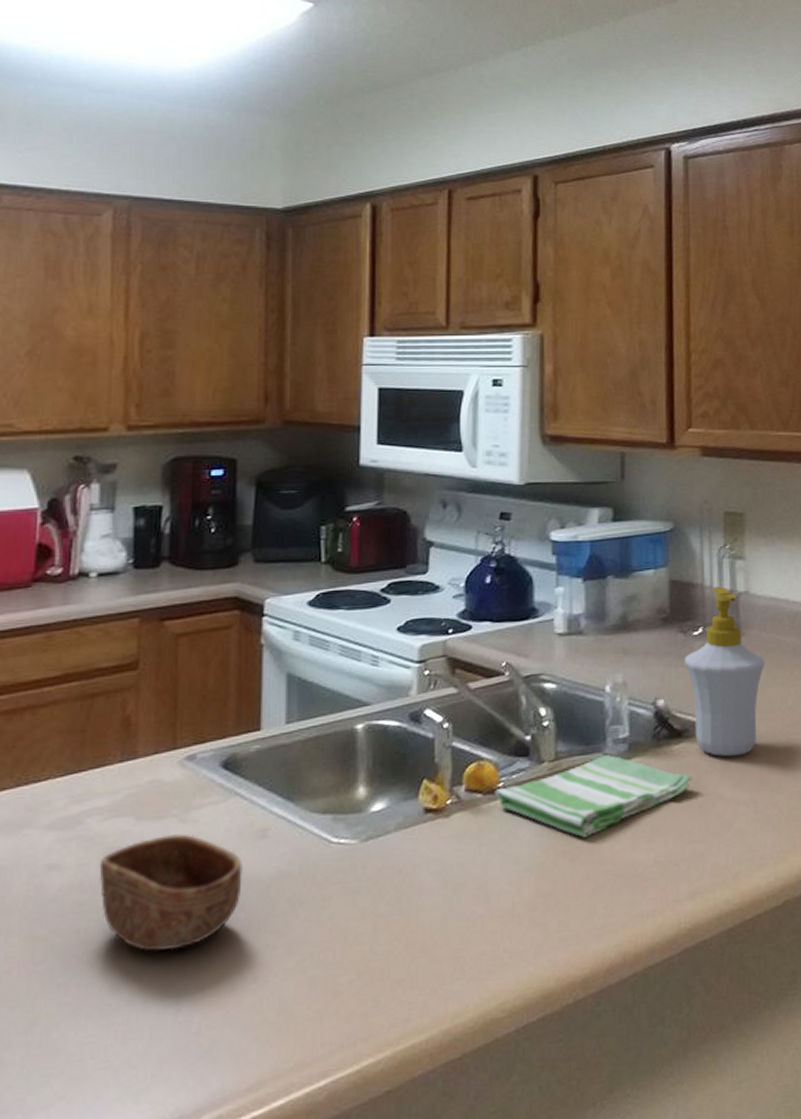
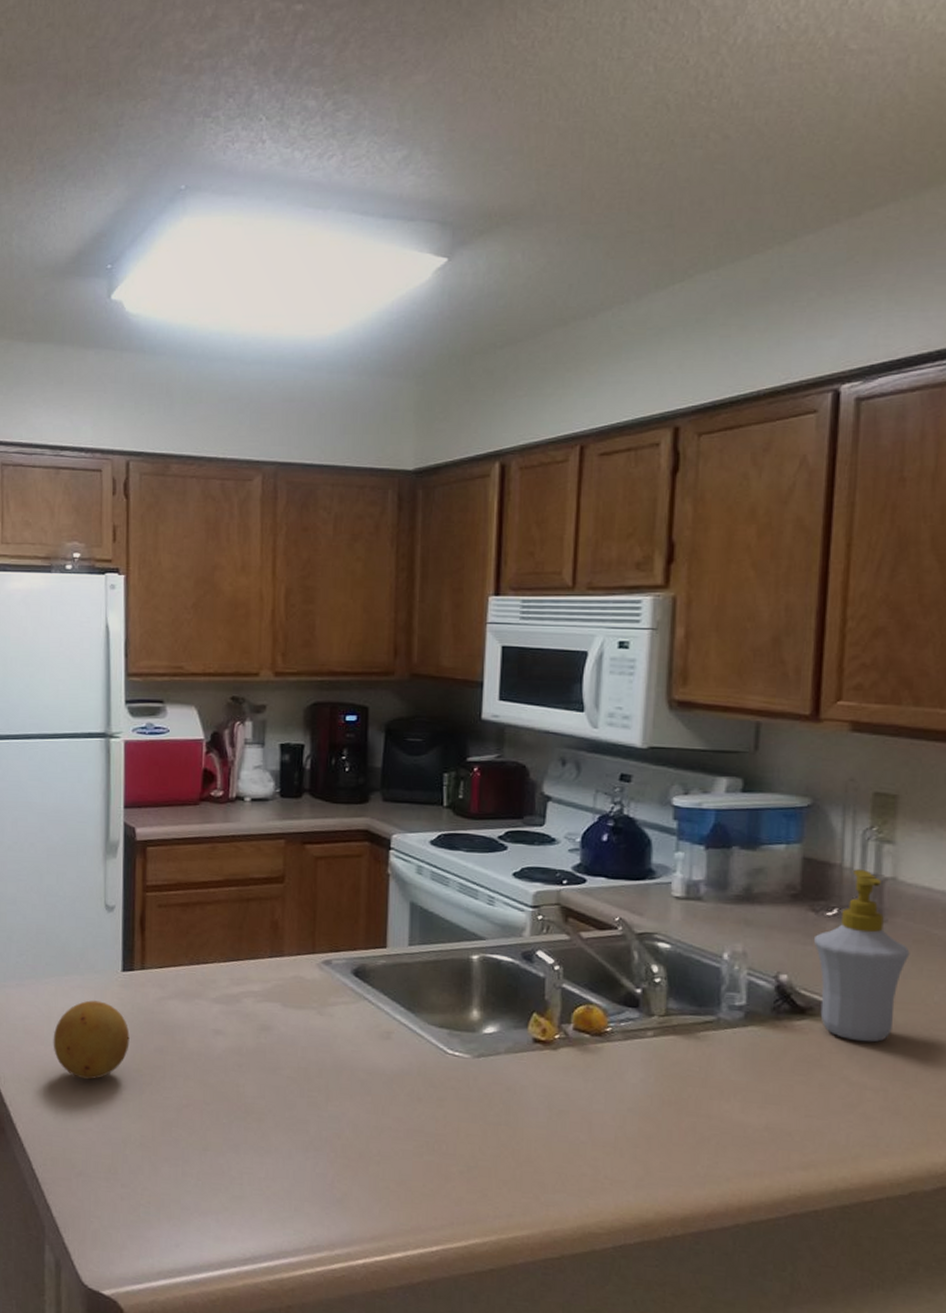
bowl: present [99,834,243,951] -> none [254,1023,370,1116]
dish towel: present [495,755,692,838] -> none [603,1019,814,1092]

